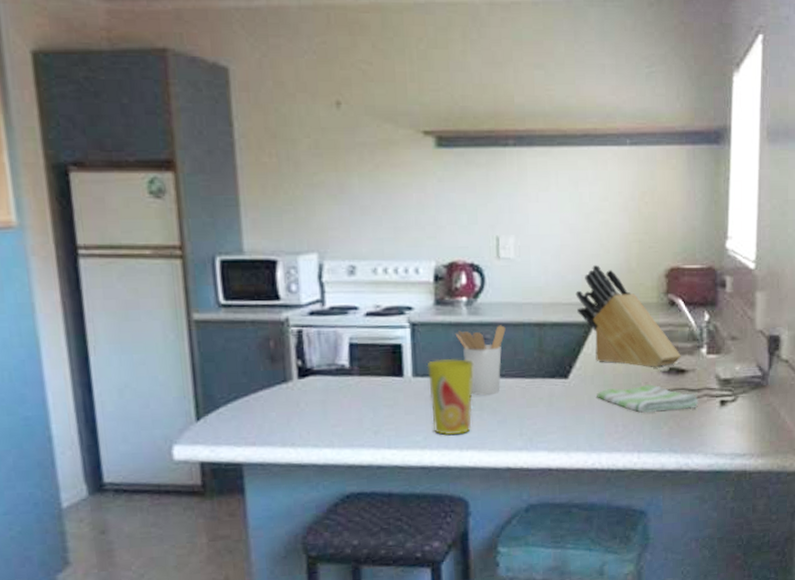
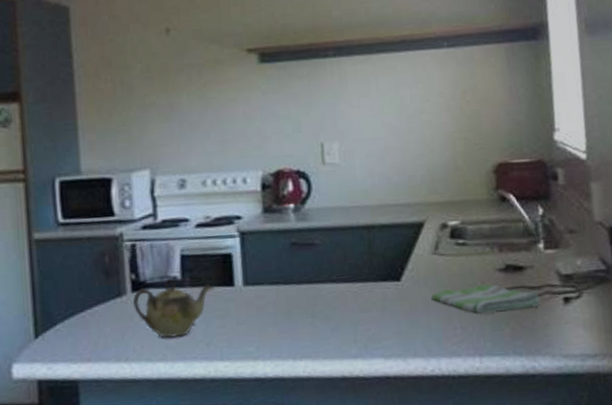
teapot: none [299,367,384,425] -> present [133,279,215,338]
cup: present [427,359,473,436] -> none [257,266,305,345]
utensil holder: present [455,325,506,396] -> none [284,230,335,302]
knife block: present [575,264,681,367] -> none [403,164,517,266]

